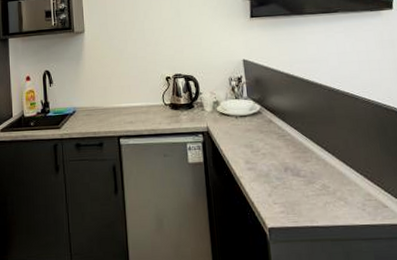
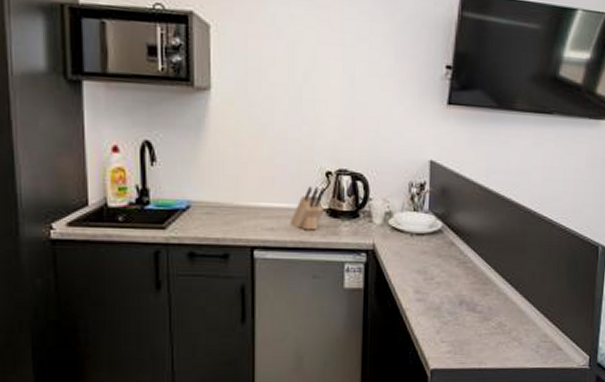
knife block: none [144,88,167,121] -> present [290,187,325,230]

